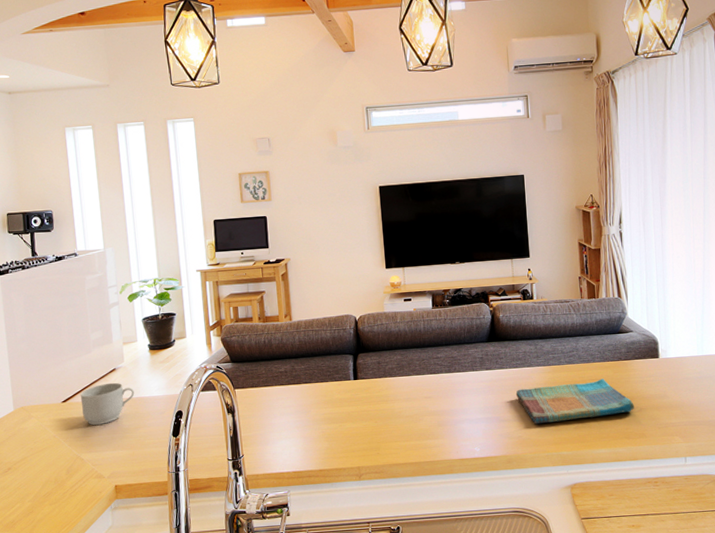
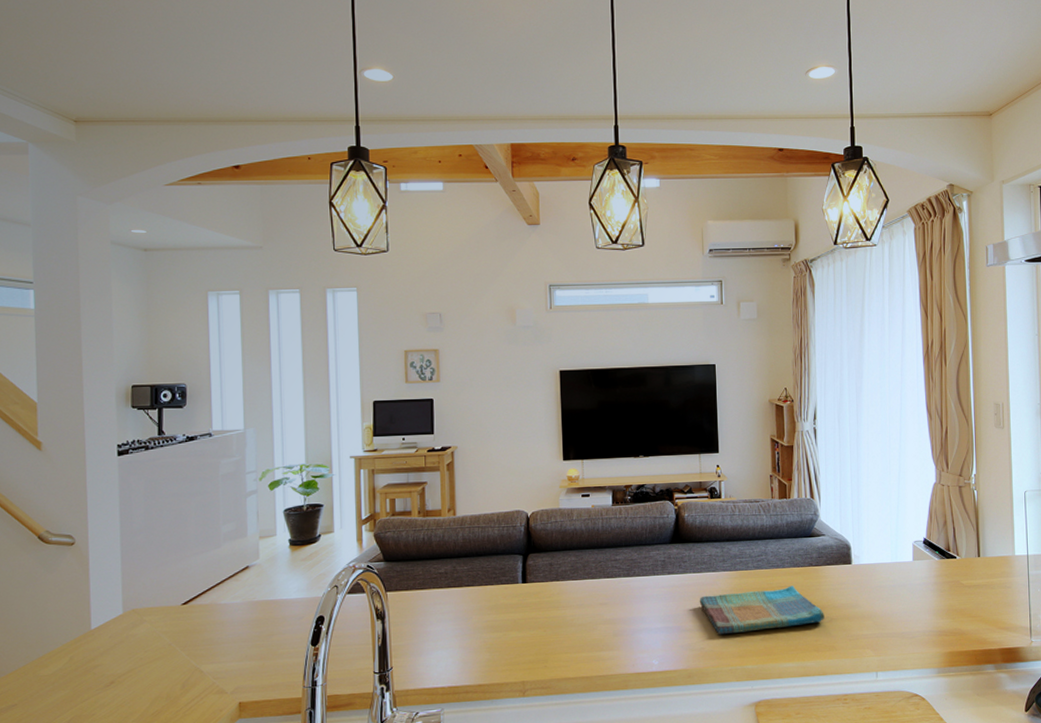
mug: present [80,382,135,425] -> none [204,582,269,632]

